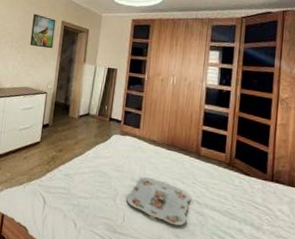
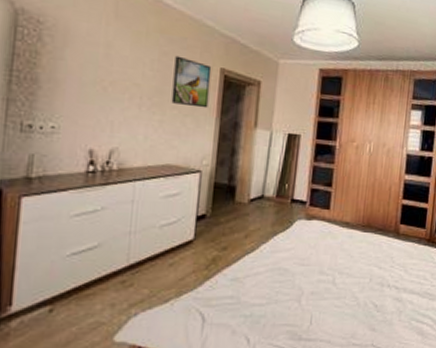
serving tray: present [126,177,191,226] -> none [314,267,389,318]

